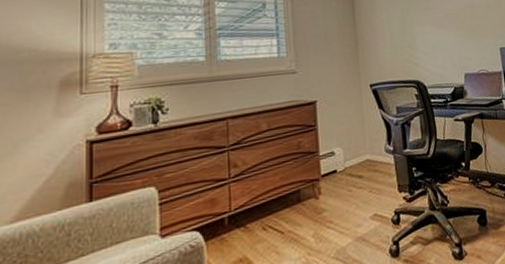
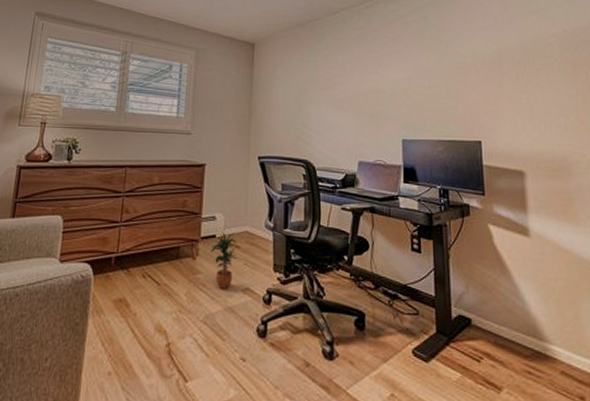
potted plant: none [333,164,361,222] -> present [210,233,237,289]

